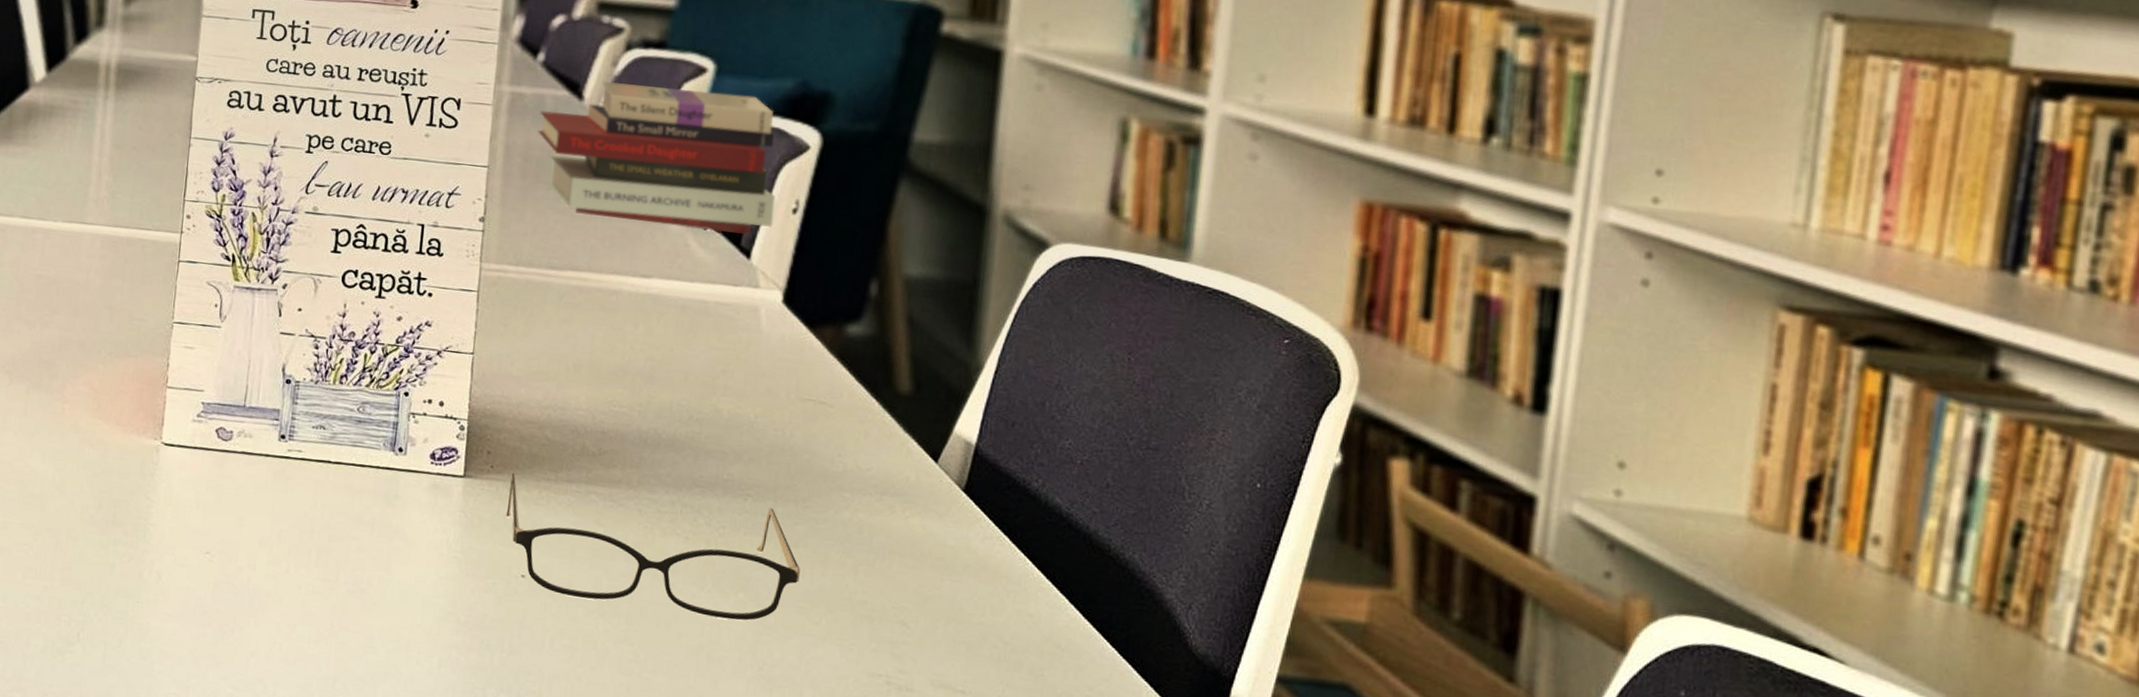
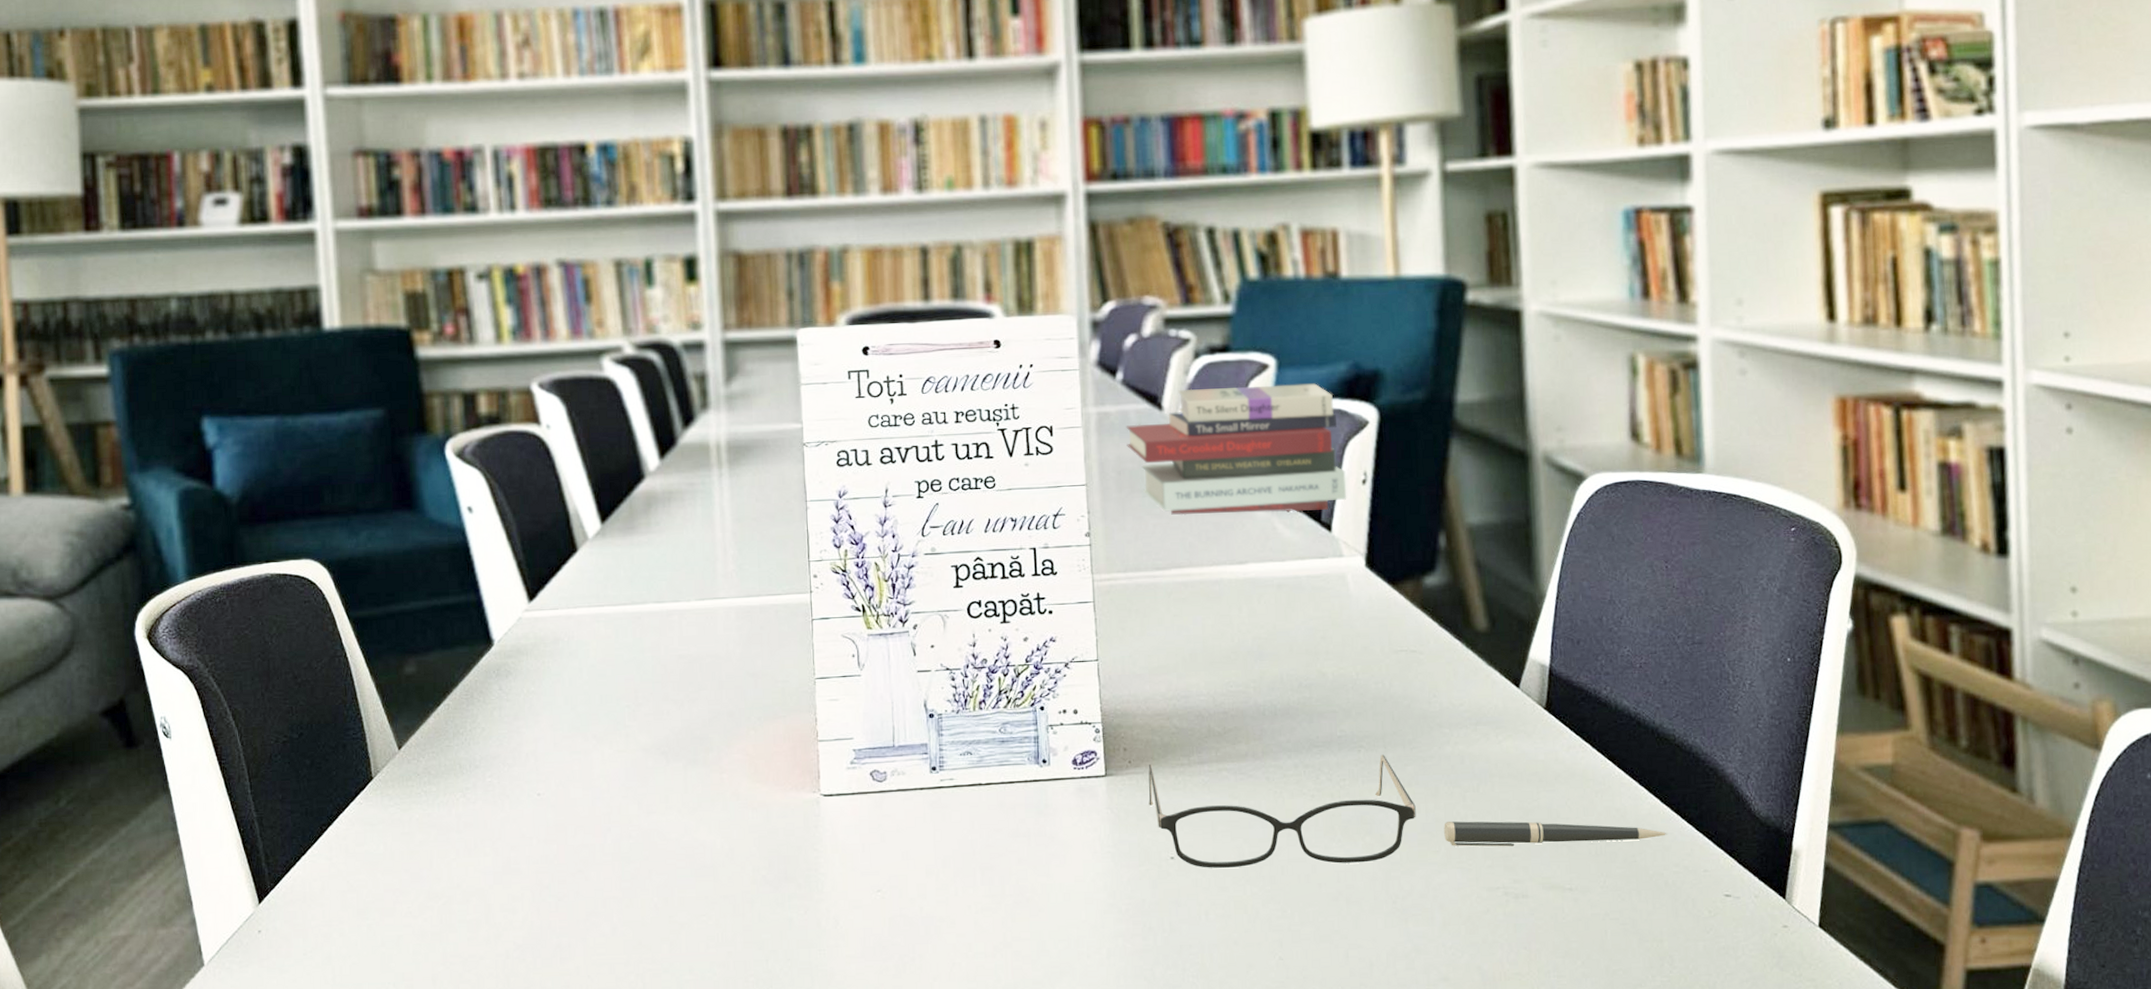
pen: none [827,593,1085,655] -> present [1444,821,1667,847]

